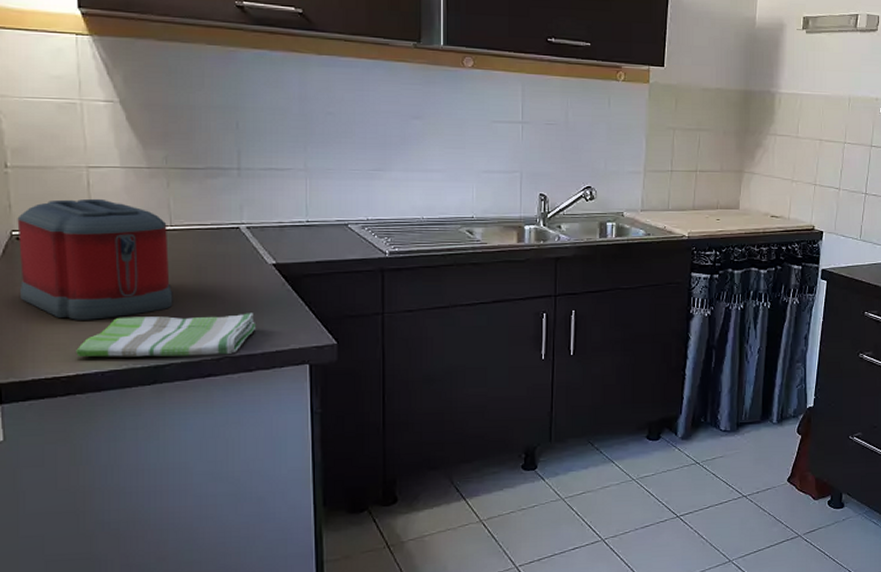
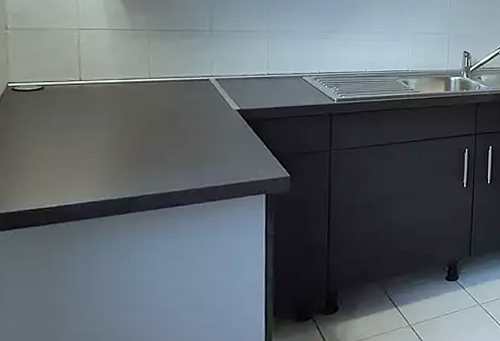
toaster: present [17,198,173,320] -> none [12,55,149,159]
dish towel: present [76,313,257,357] -> none [59,151,221,191]

